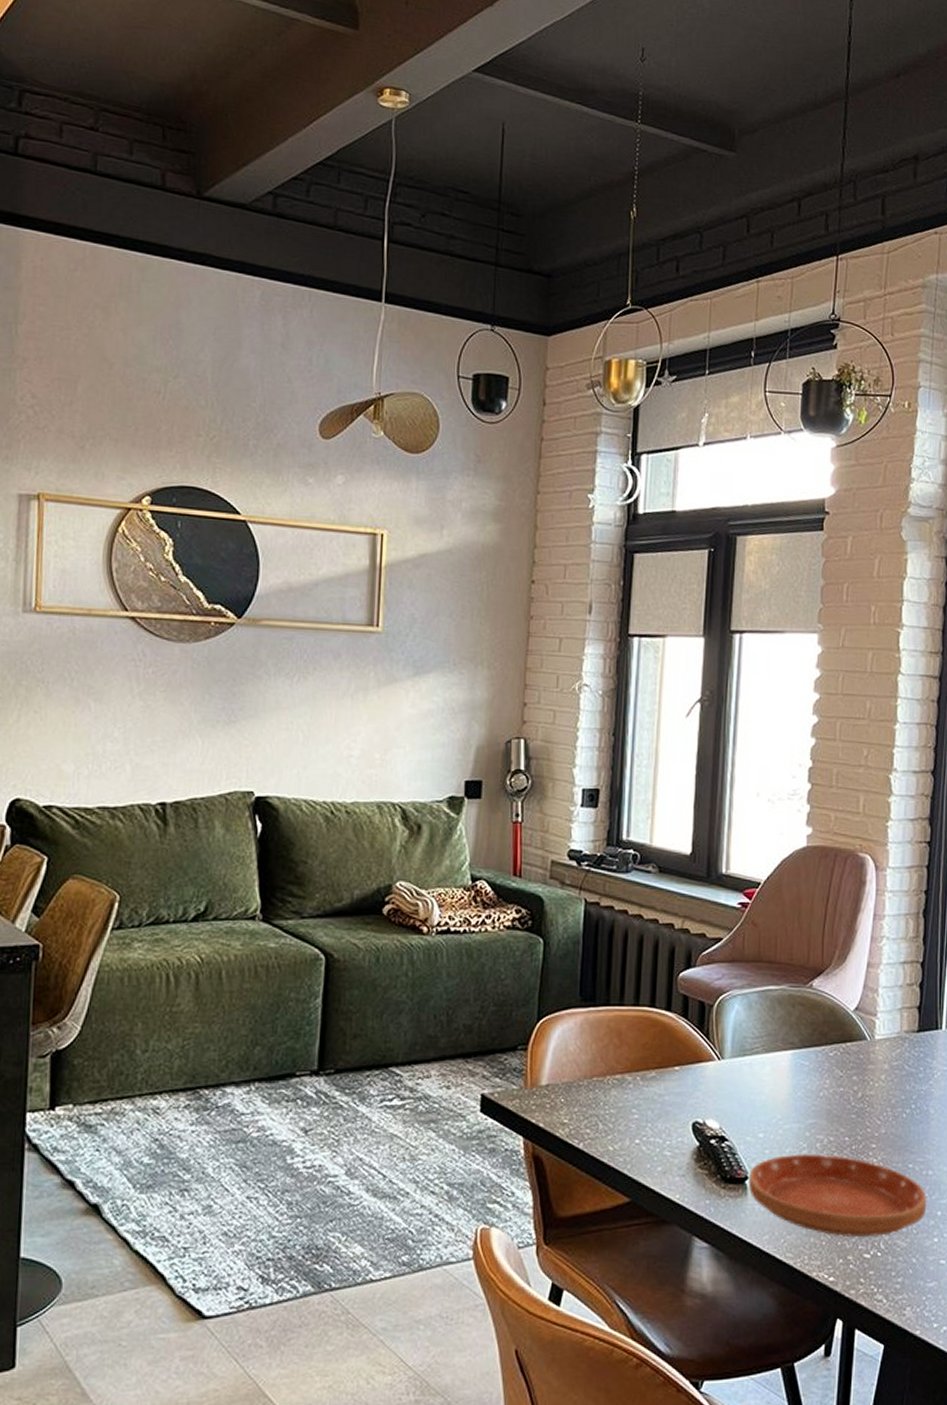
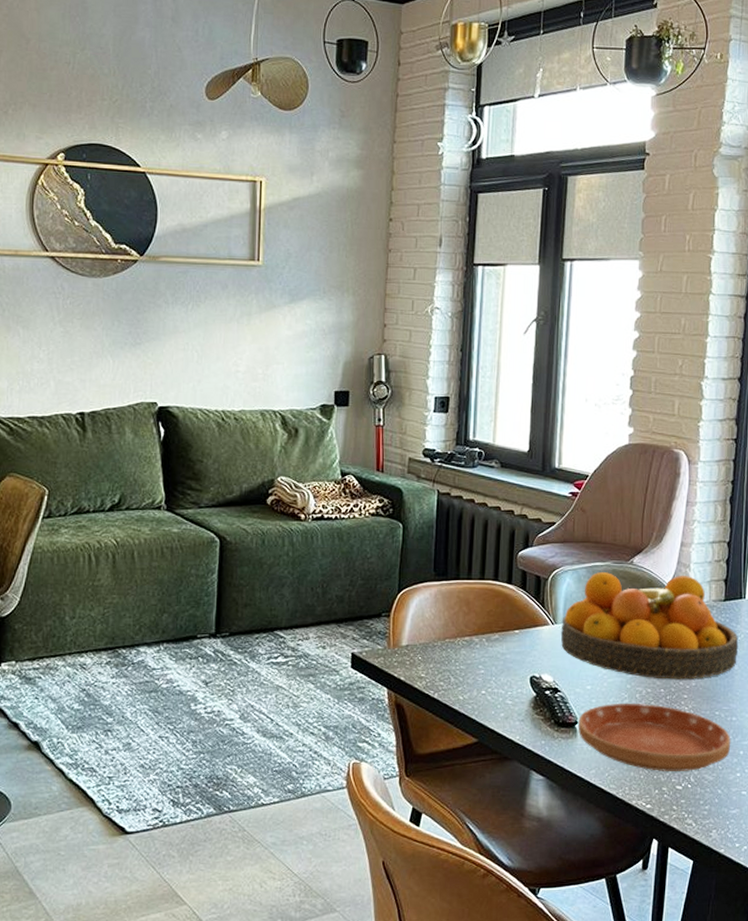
fruit bowl: none [728,996,935,1126] -> present [560,571,739,679]

